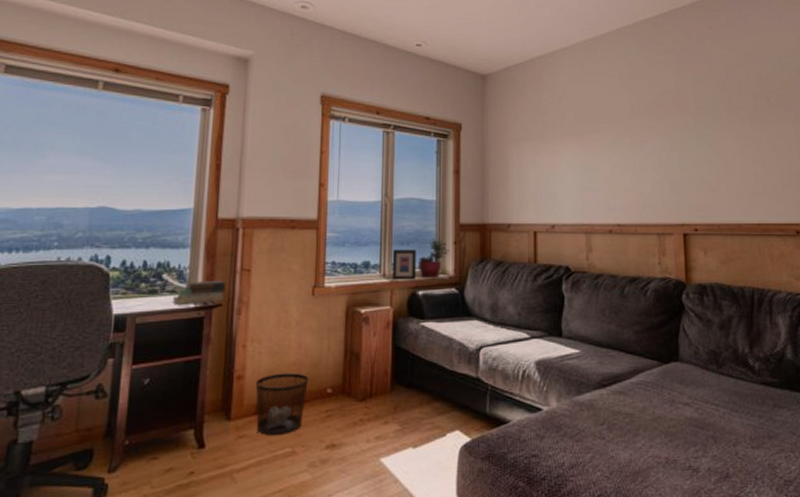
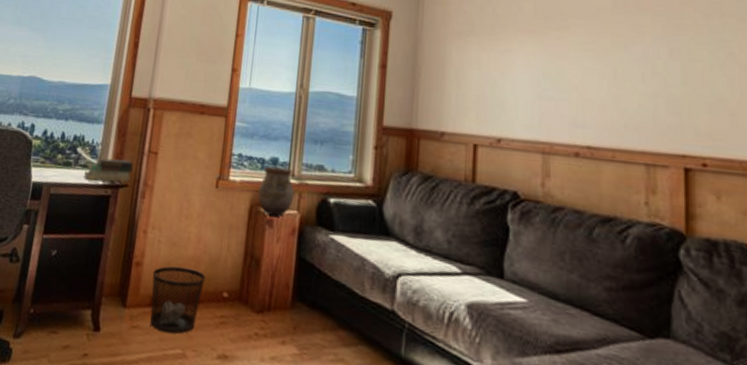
vase: none [353,270,386,313] -> present [257,166,294,217]
picture frame: present [392,249,416,280] -> none [301,148,331,185]
succulent plant: present [416,237,450,279] -> none [328,139,368,189]

